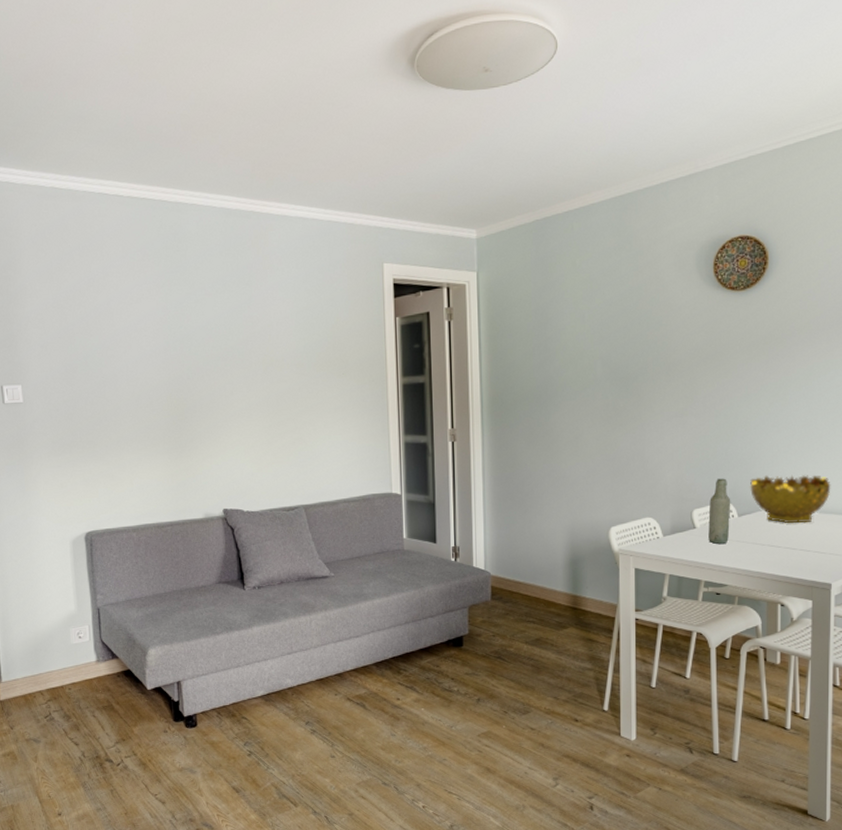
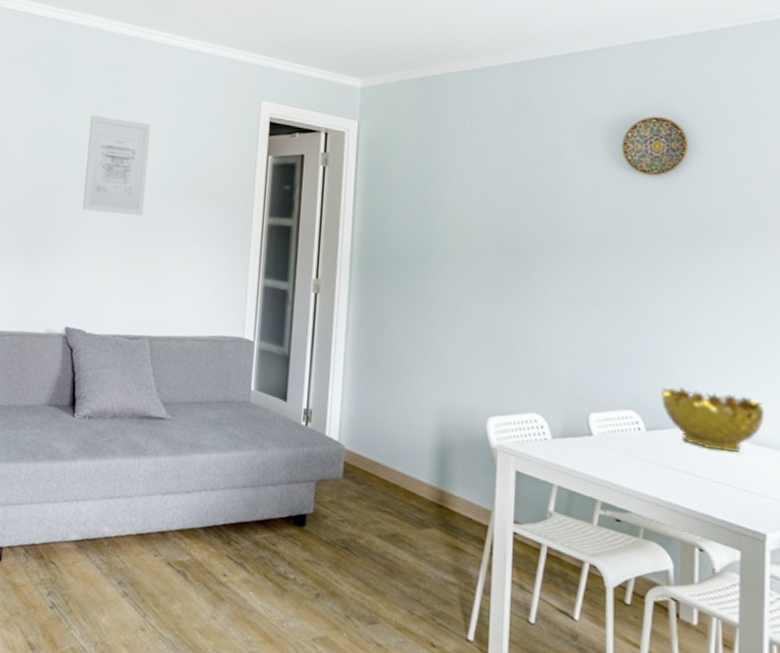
wall art: none [216,297,283,395] -> present [82,114,150,216]
bottle: present [708,478,731,544] -> none [608,381,637,460]

